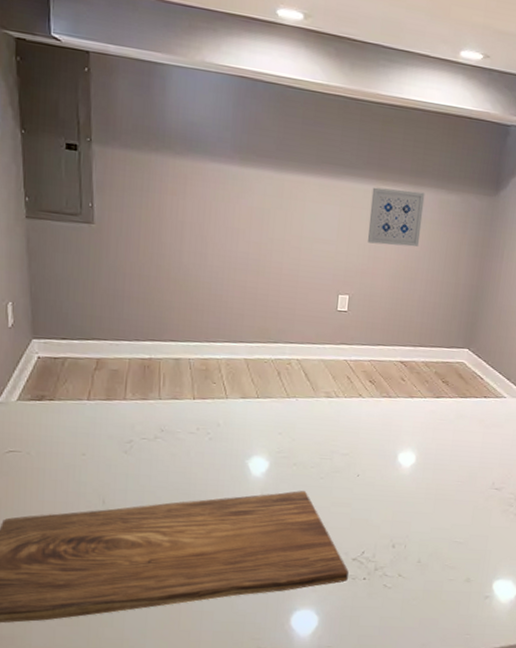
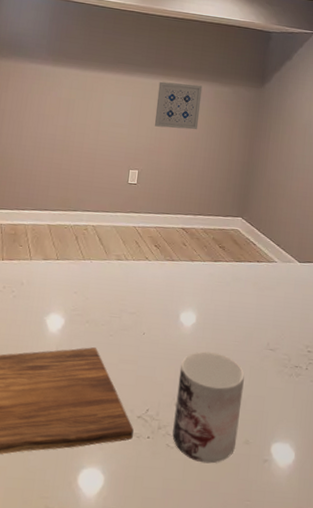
mug: none [390,492,467,602] -> present [172,351,245,464]

